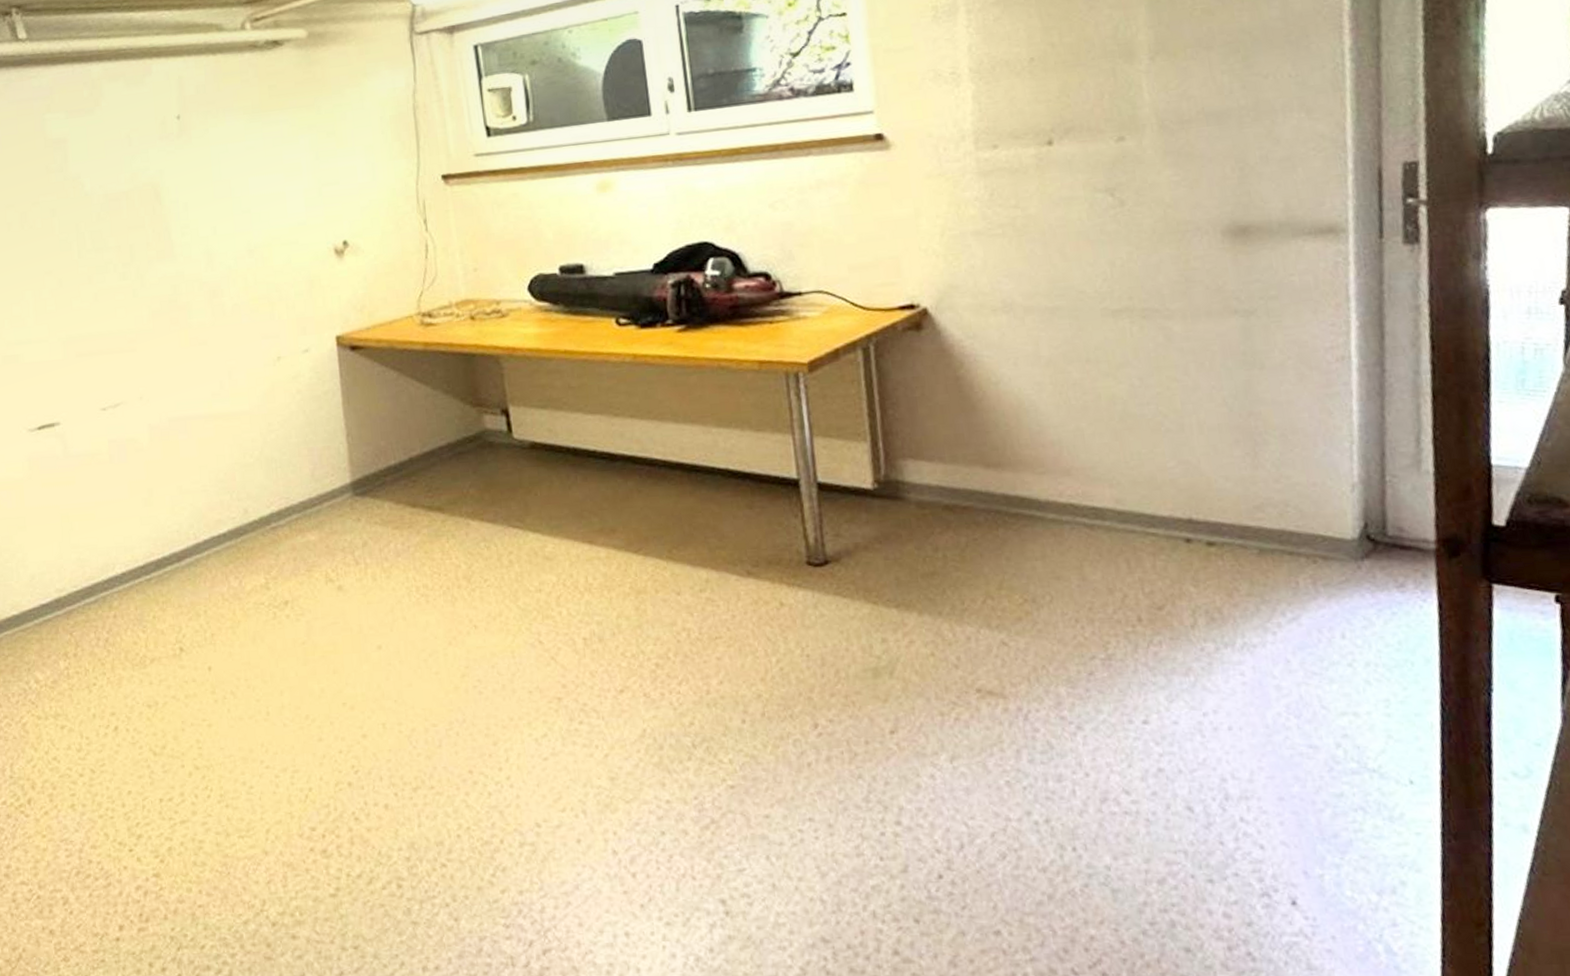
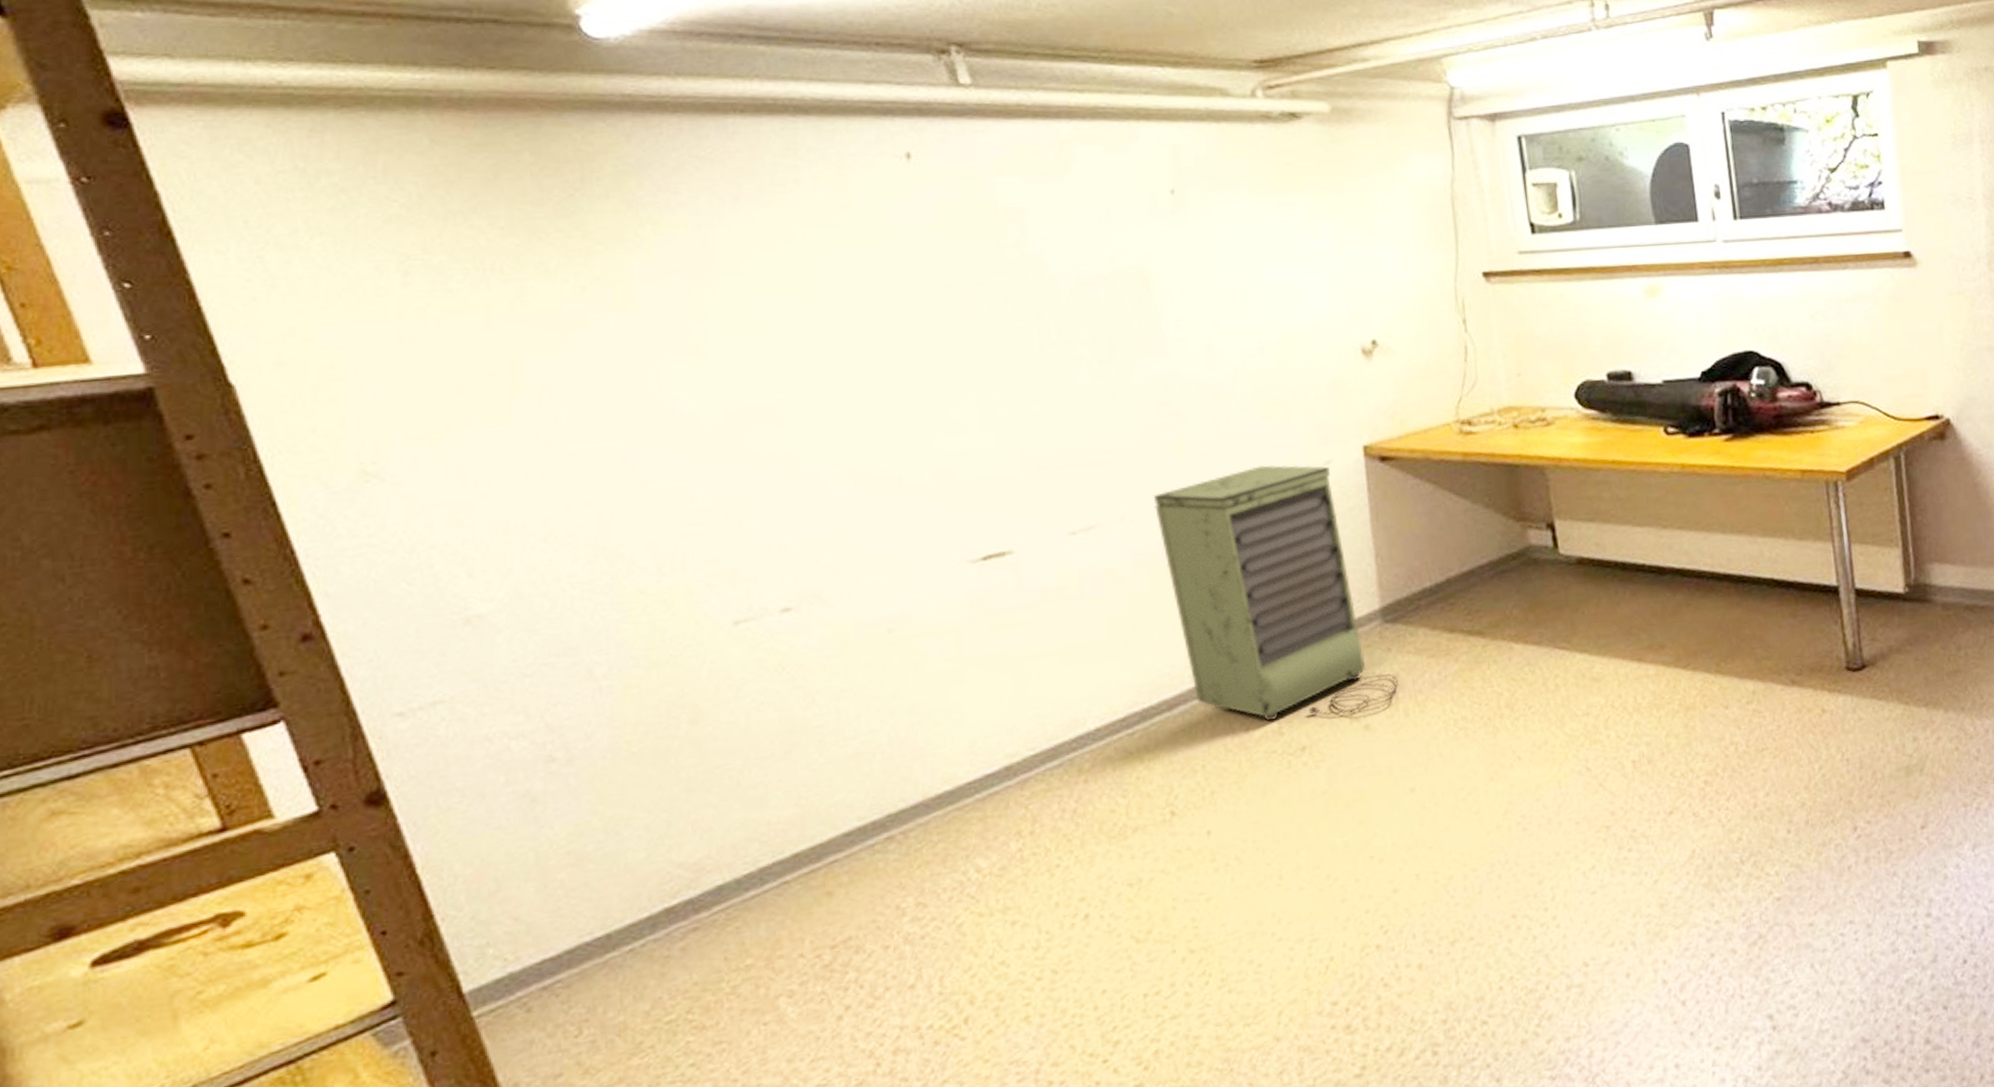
storage cabinet: none [165,353,367,577] -> present [1154,465,1399,722]

